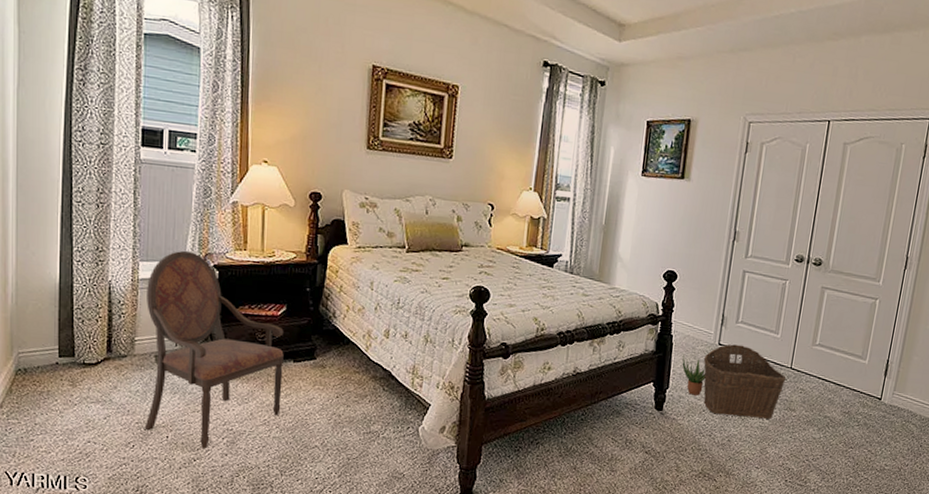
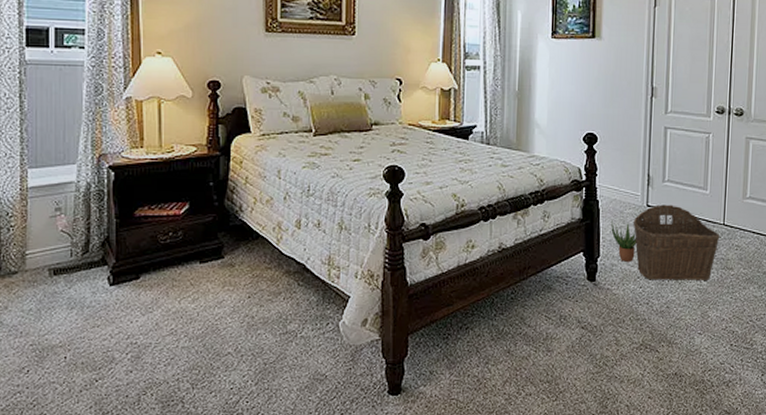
armchair: present [144,250,284,449] -> none [37,153,189,368]

